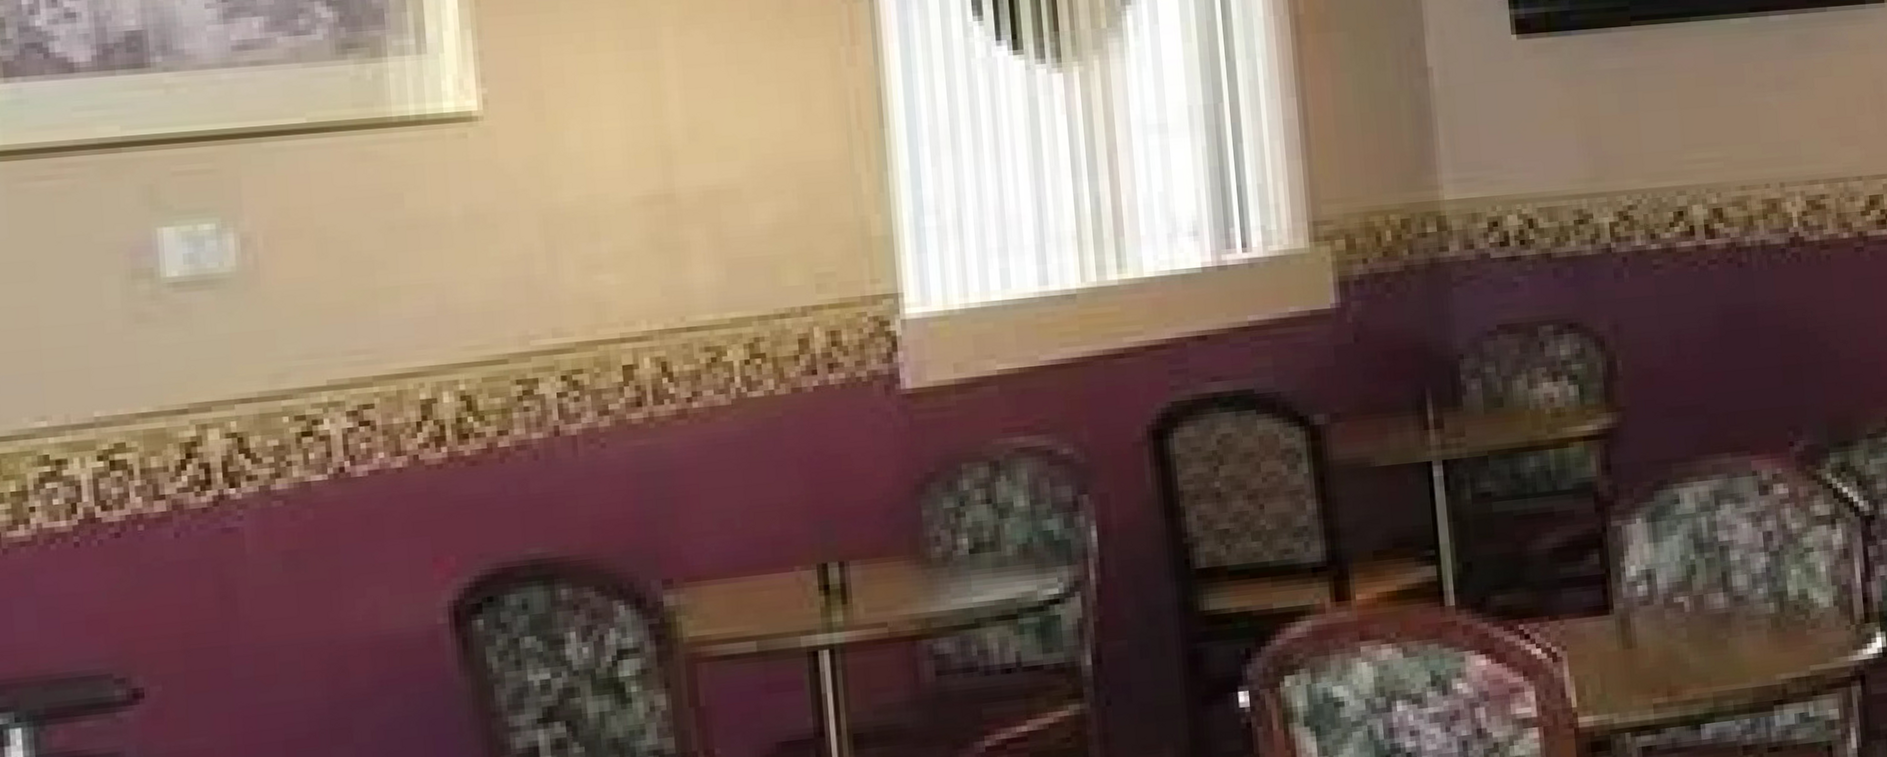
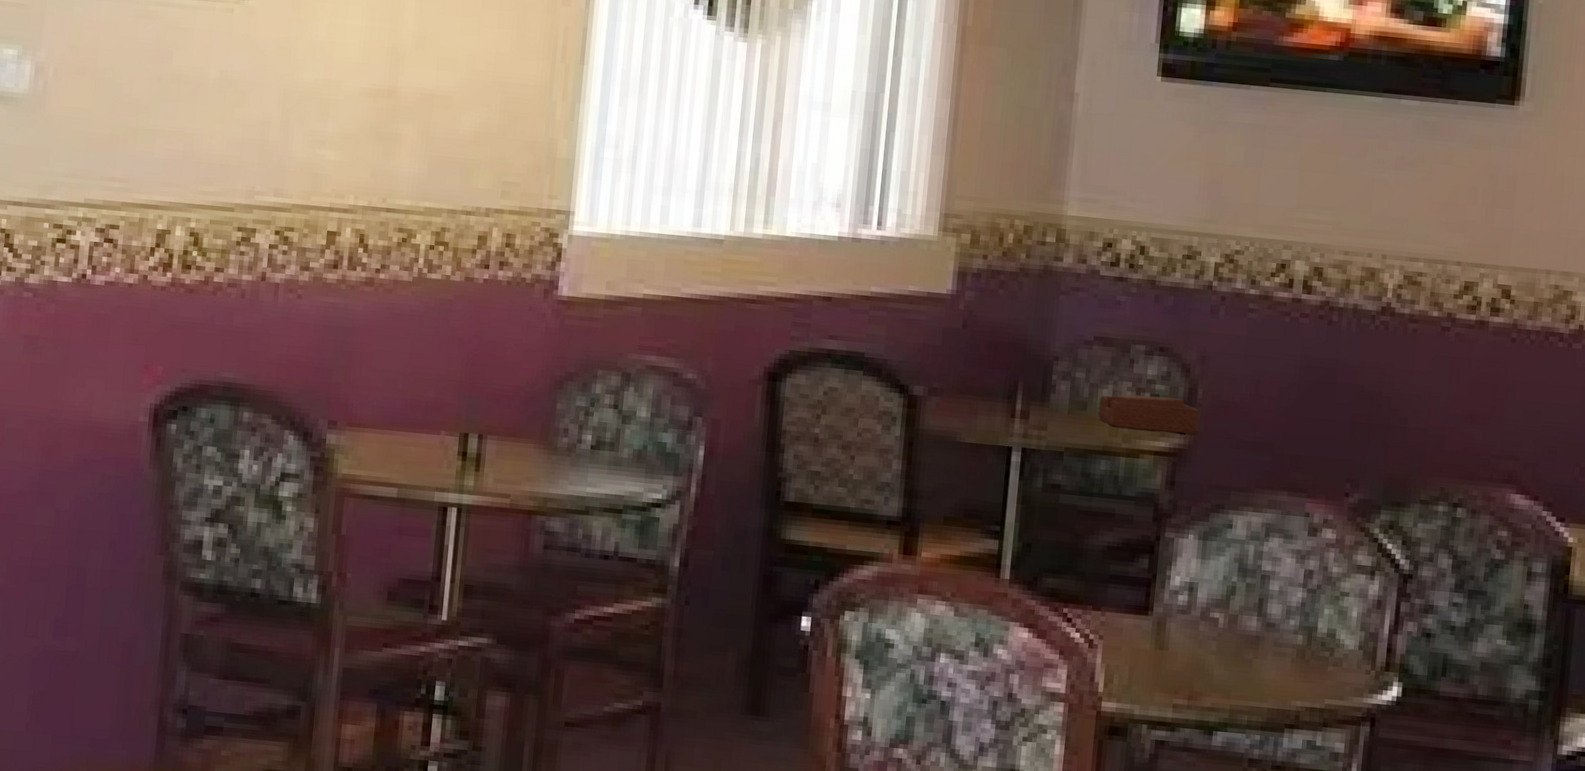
napkin holder: none [1515,375,1623,419] -> present [1098,394,1199,434]

